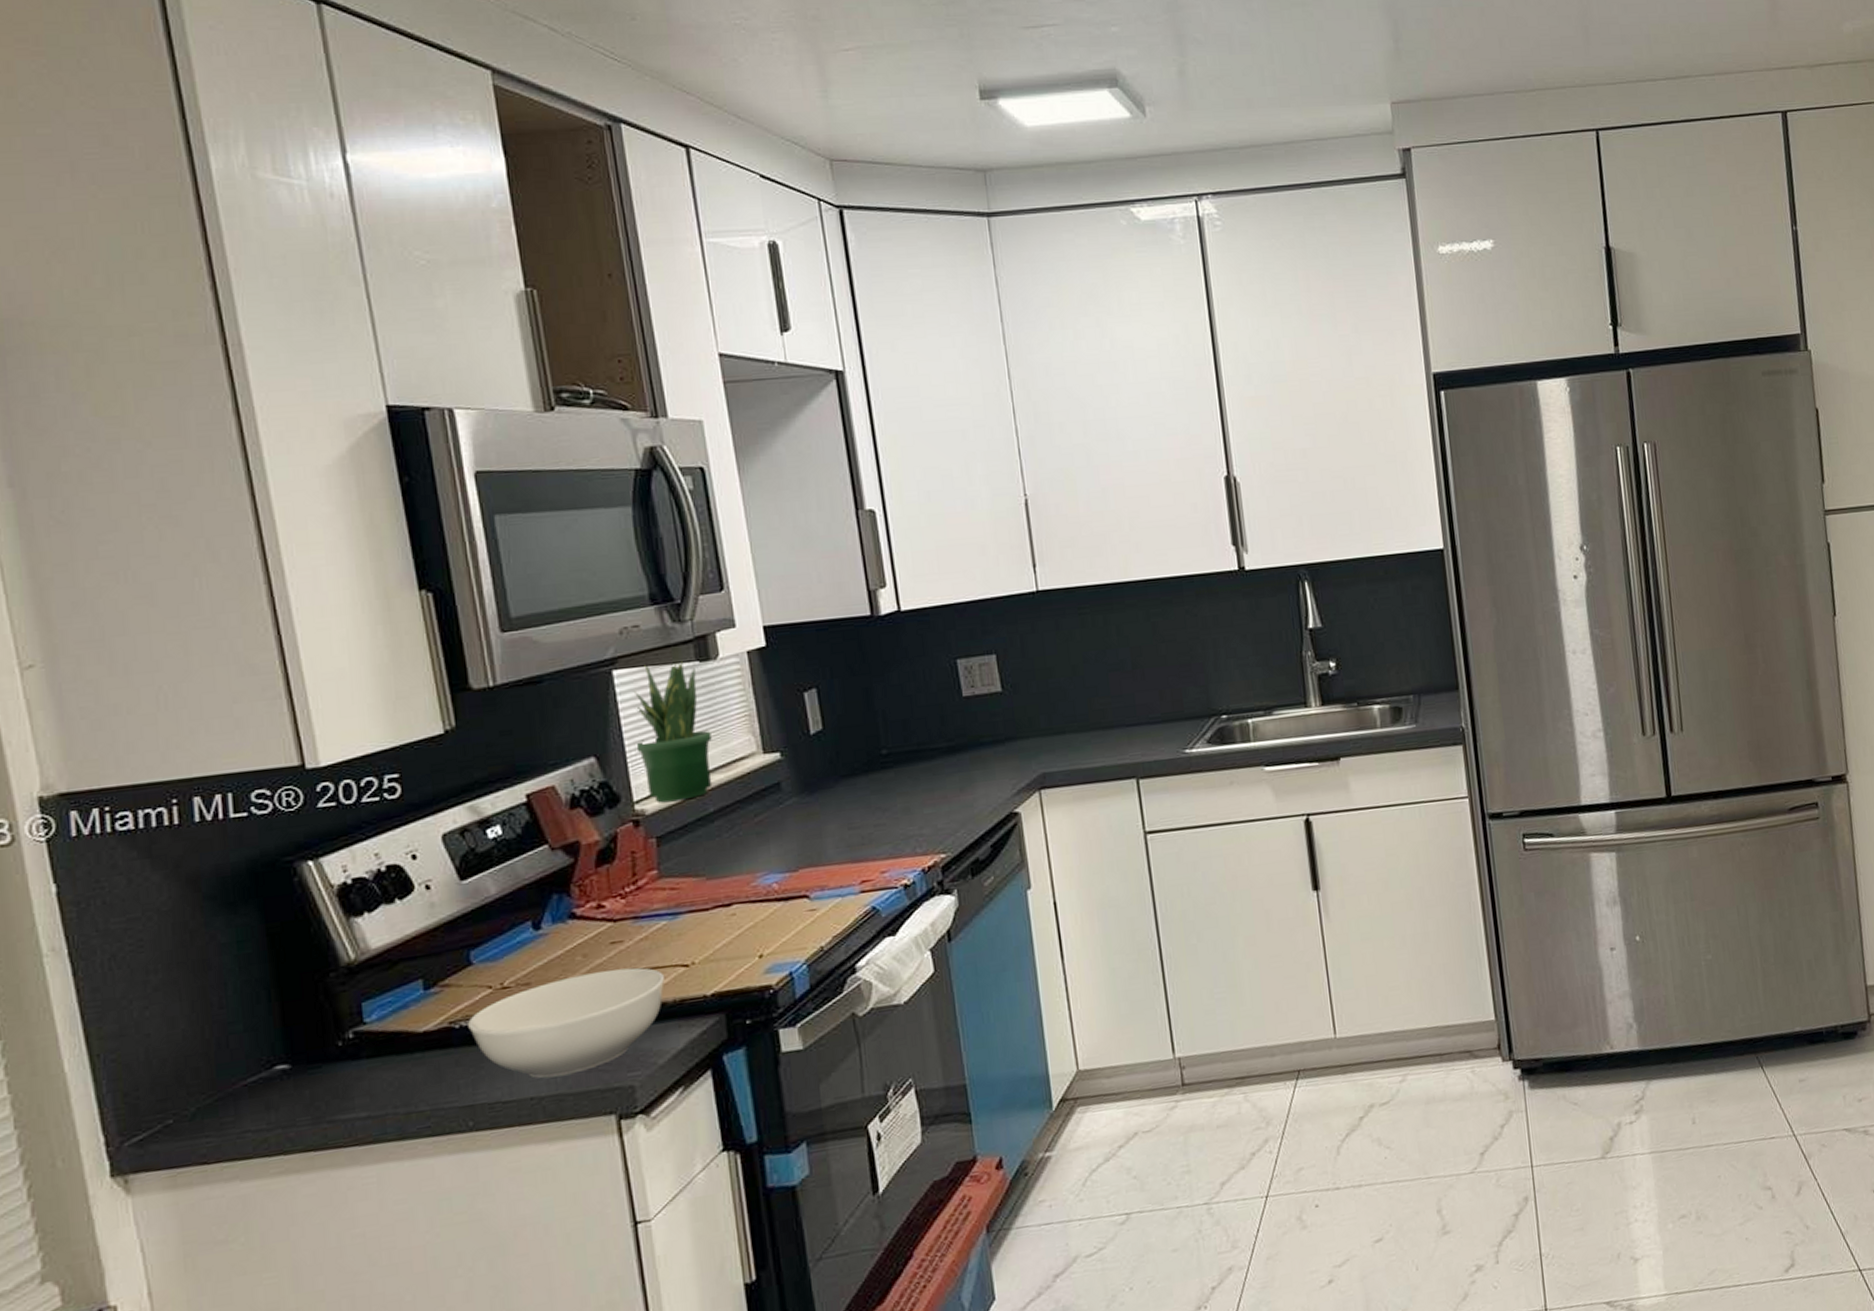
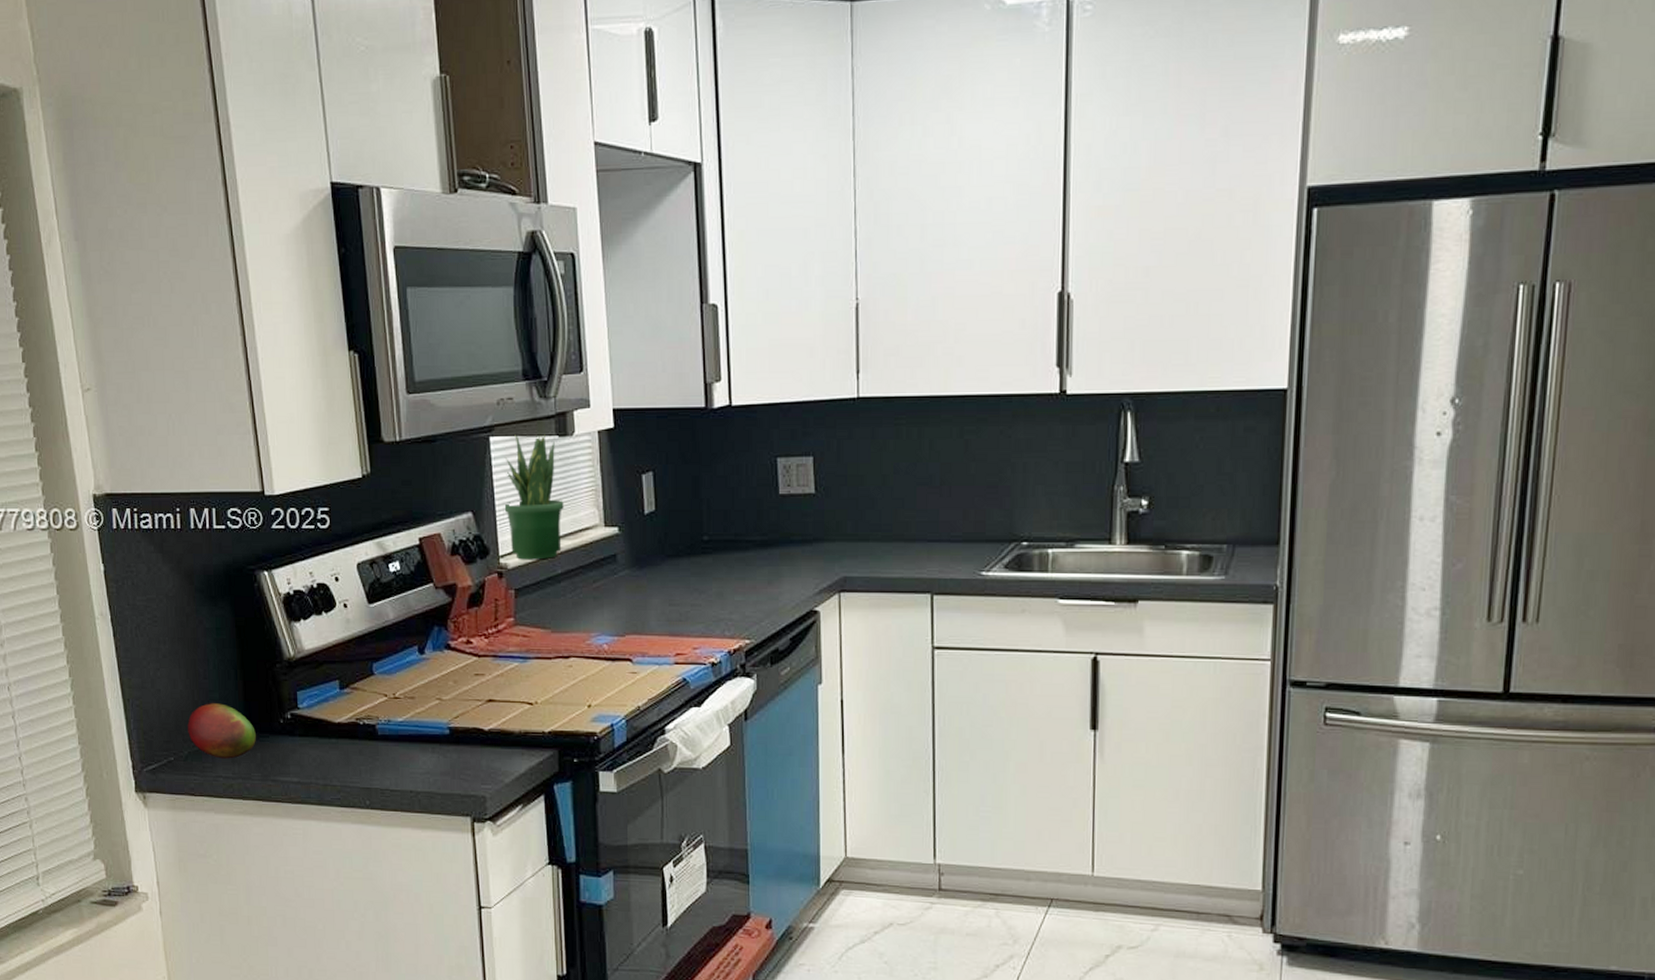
fruit: none [194,1036,302,1108] -> present [187,703,256,759]
bowl: present [468,967,666,1078] -> none [369,696,514,778]

